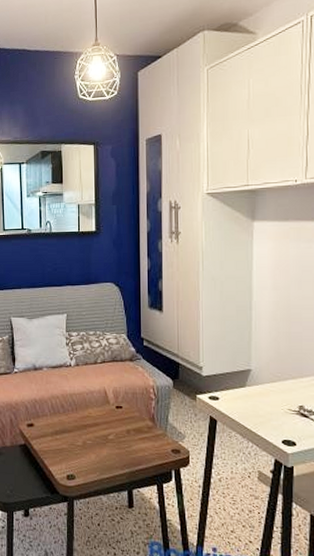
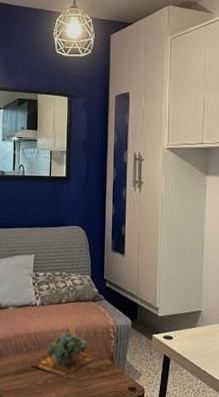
succulent plant: none [69,392,136,439] -> present [32,331,96,378]

